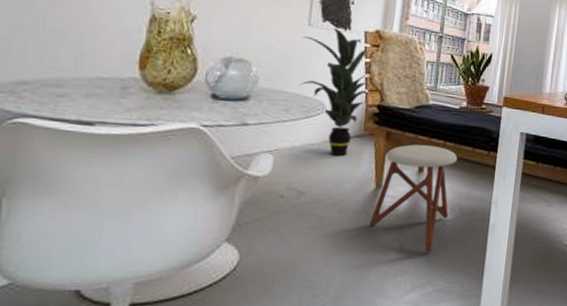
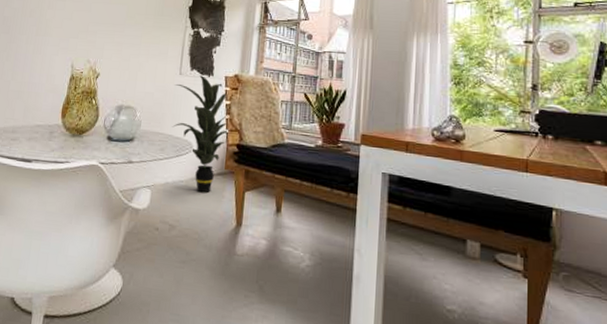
stool: present [370,144,458,253] -> none [231,183,315,301]

